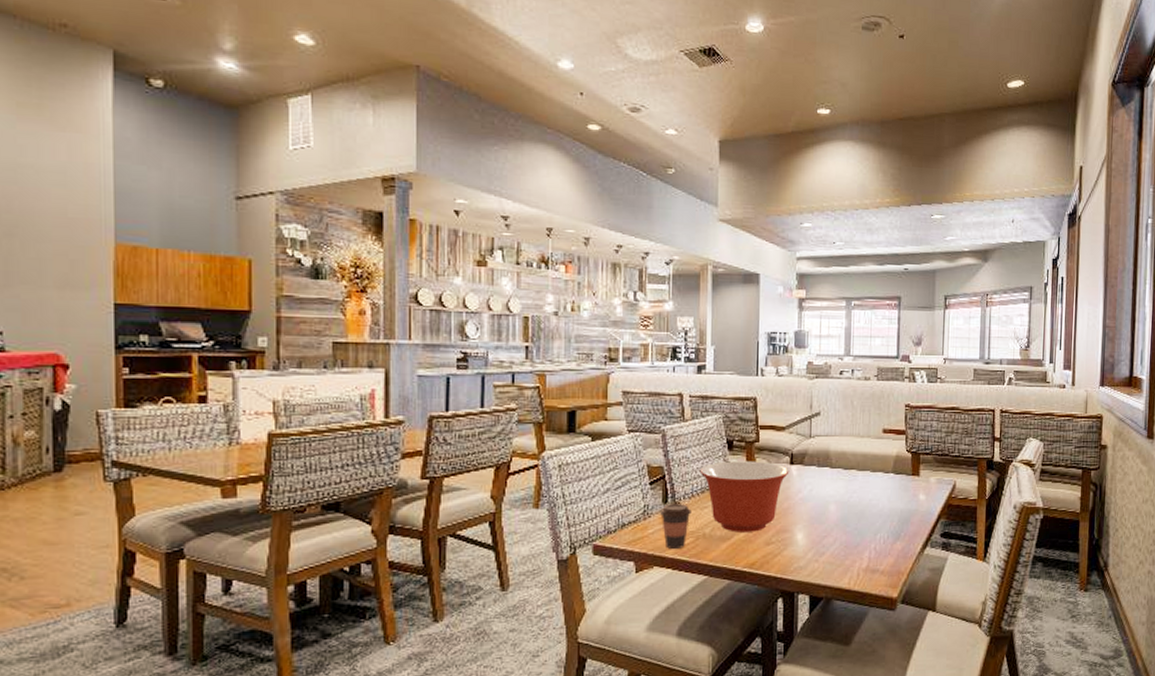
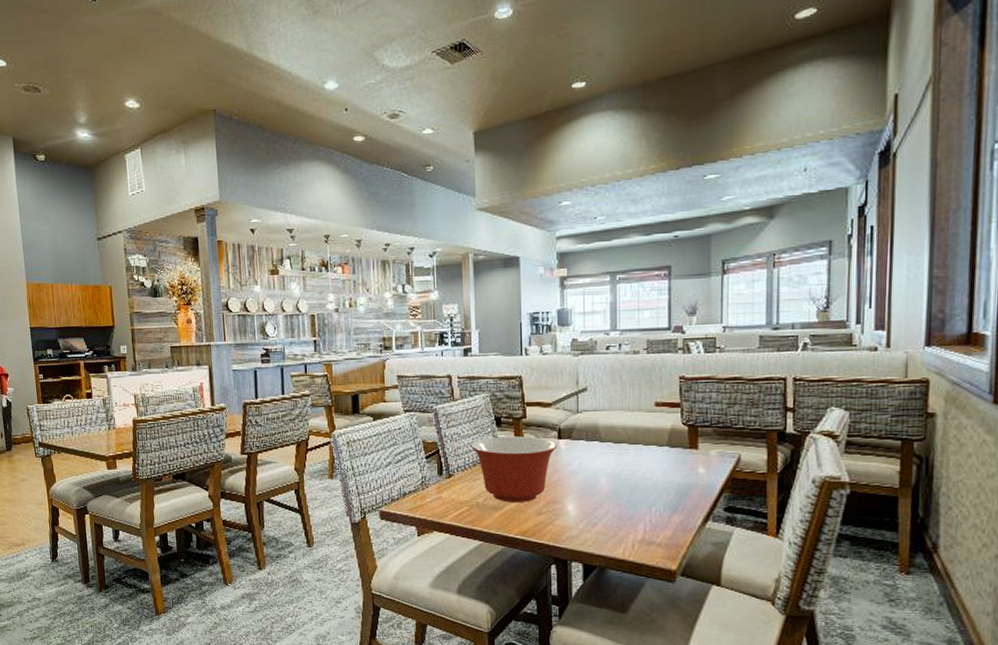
coffee cup: present [660,504,691,550] -> none [437,476,465,517]

